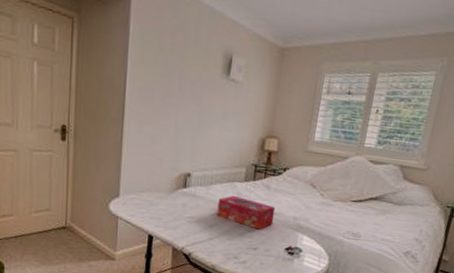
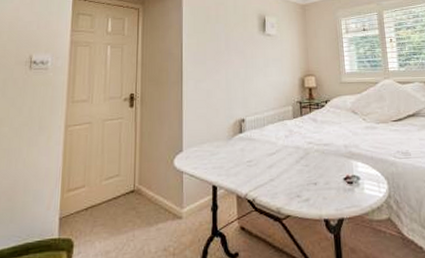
tissue box: present [217,195,276,230] -> none [273,133,327,163]

